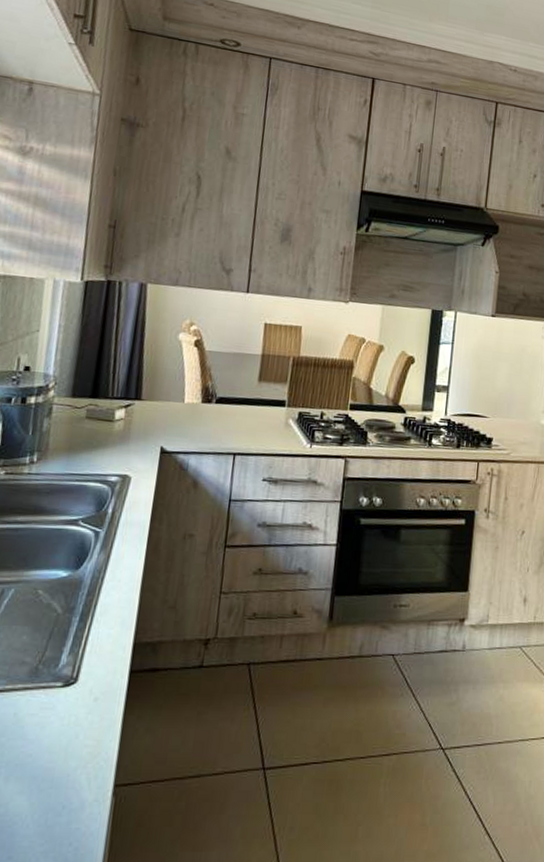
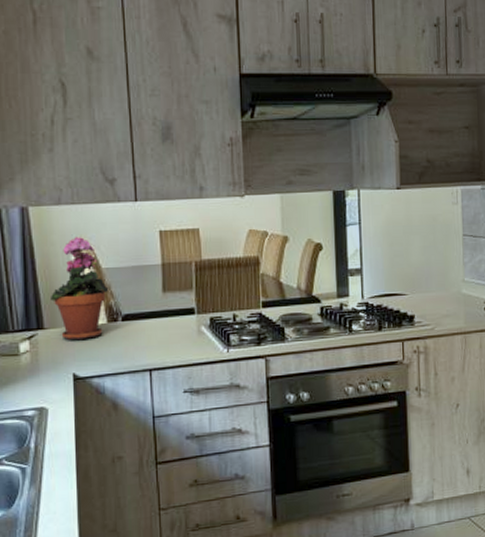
potted plant: none [152,318,209,416] -> present [51,237,109,341]

